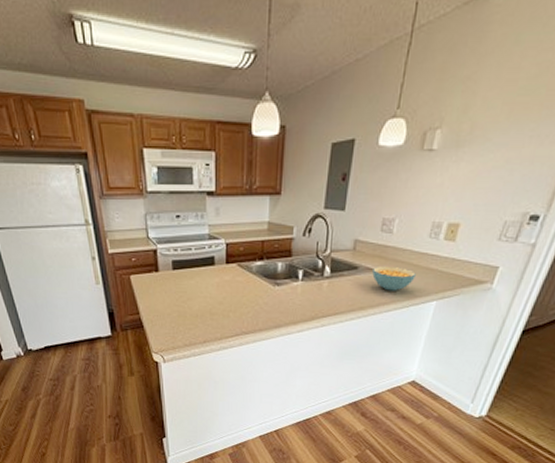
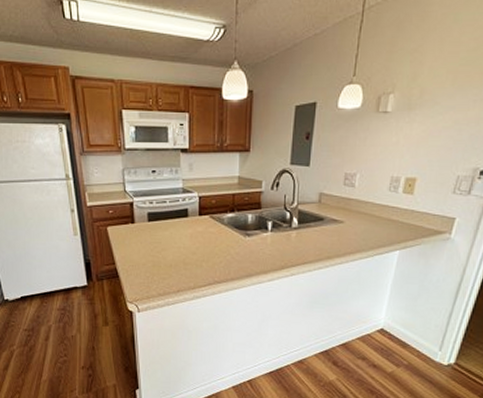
cereal bowl: present [372,266,416,291] -> none [338,217,378,241]

